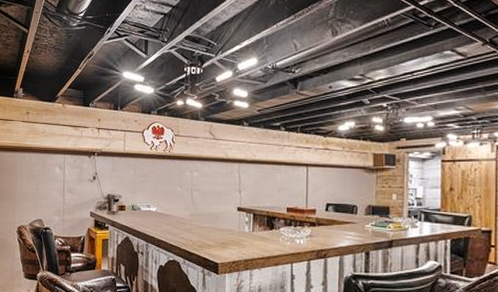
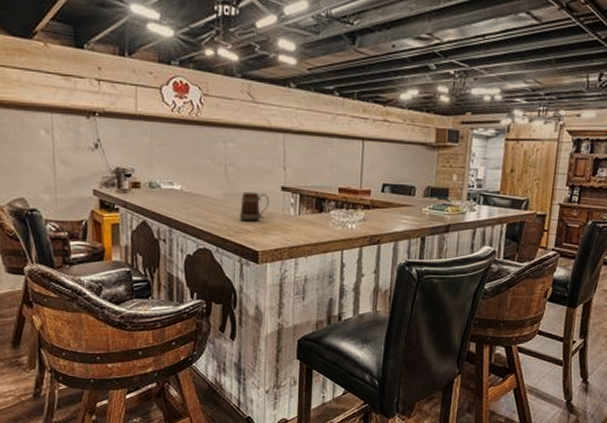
beer mug: none [203,212,228,238] -> present [240,192,270,222]

